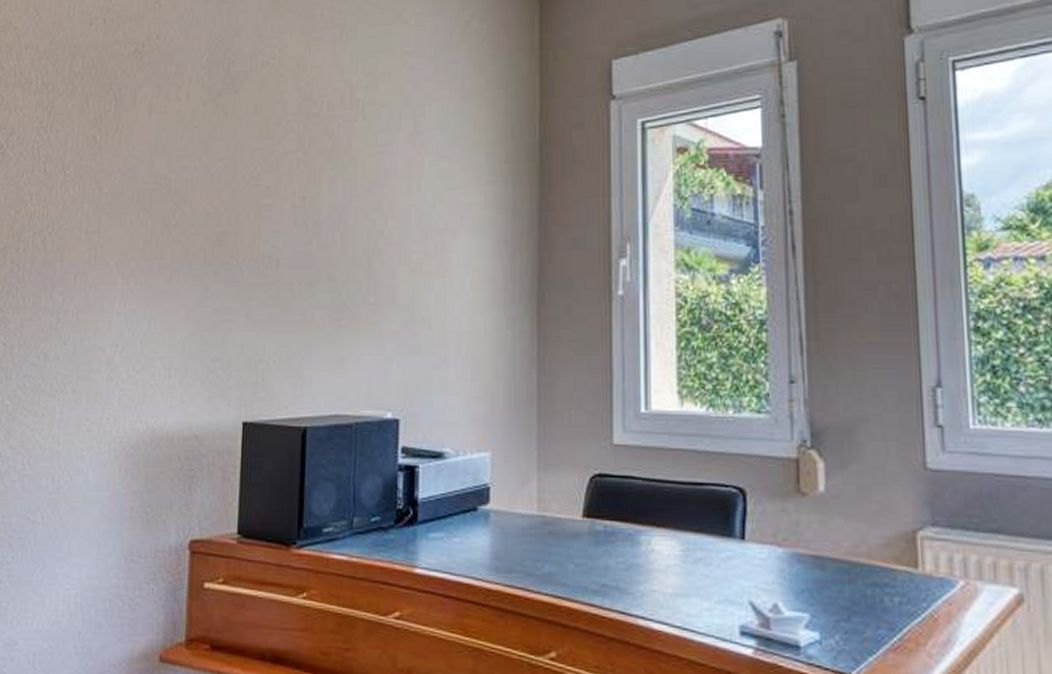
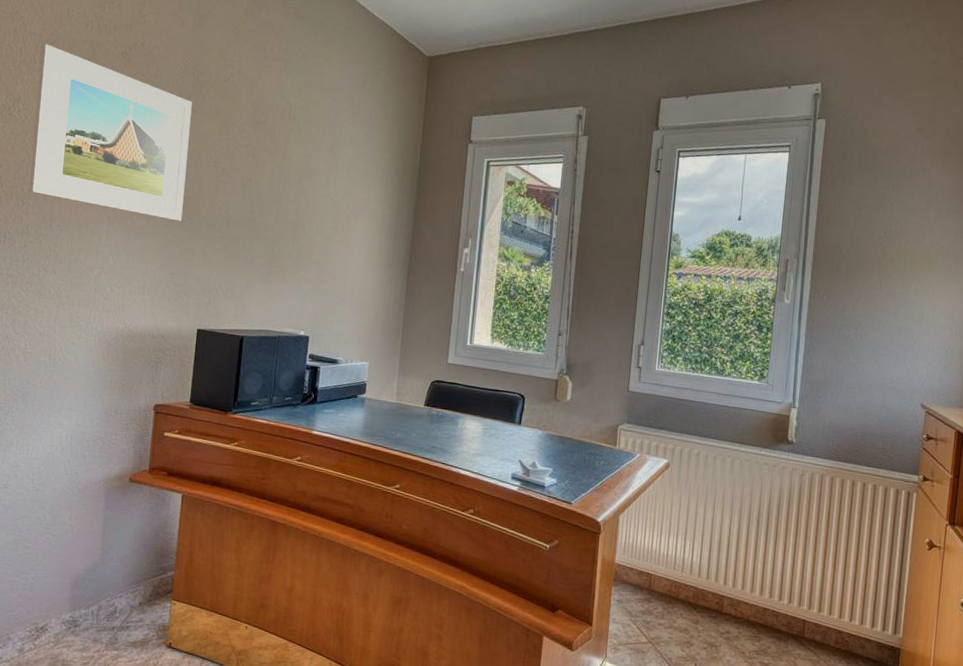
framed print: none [25,56,223,268] -> present [29,44,192,221]

